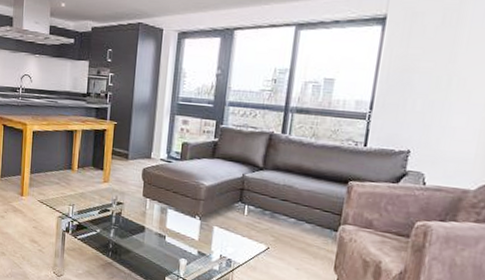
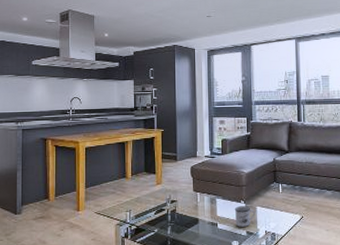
mug: none [186,221,211,246] -> present [234,206,255,227]

